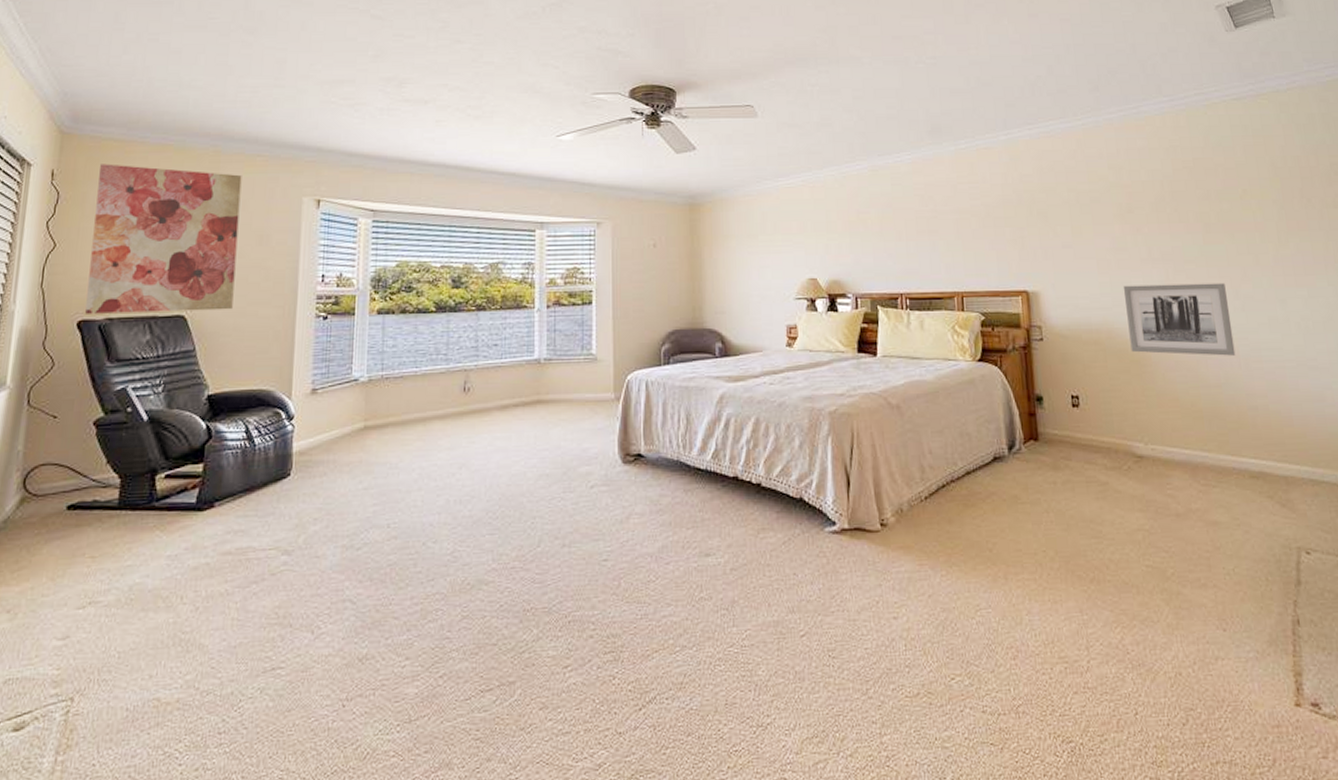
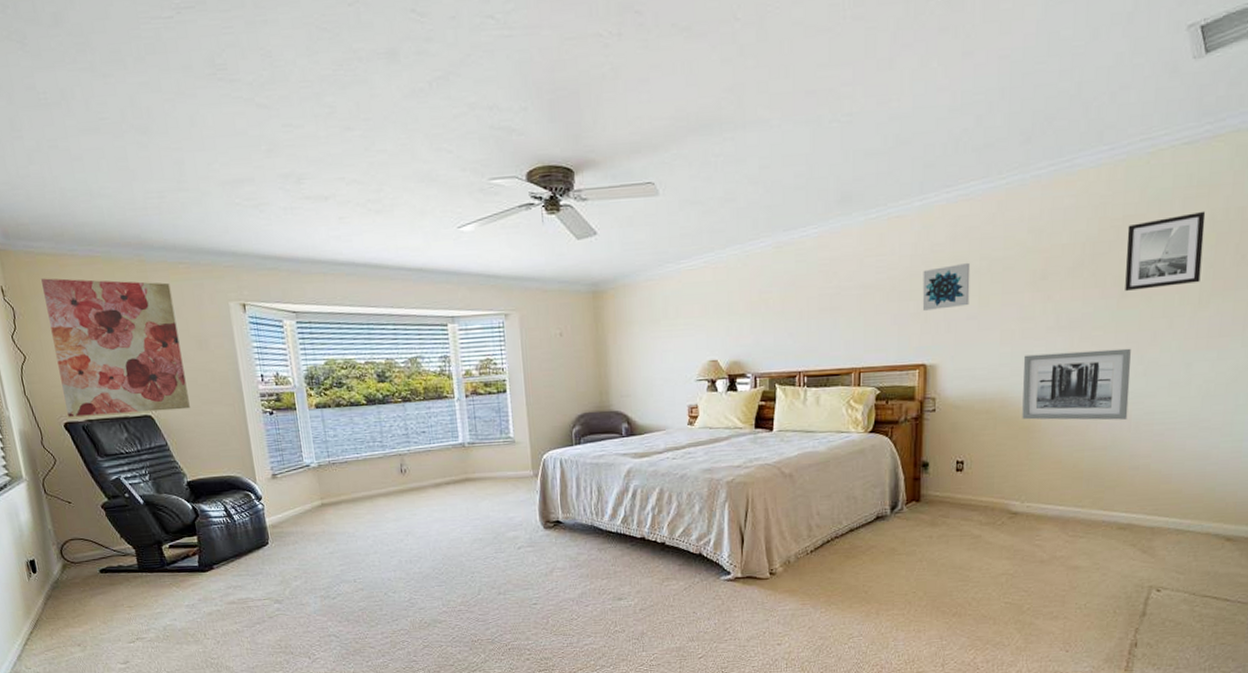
wall art: none [1015,193,1063,237] -> present [922,262,971,311]
wall art: none [1198,157,1275,227] -> present [1125,211,1206,291]

